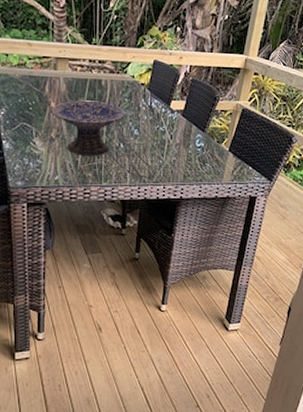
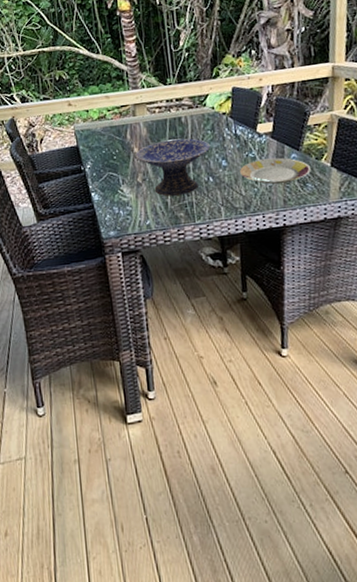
plate: none [149,134,211,160] -> present [240,157,311,184]

